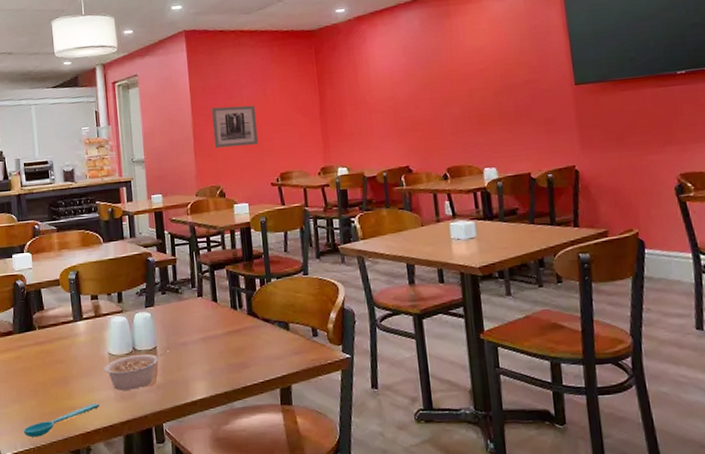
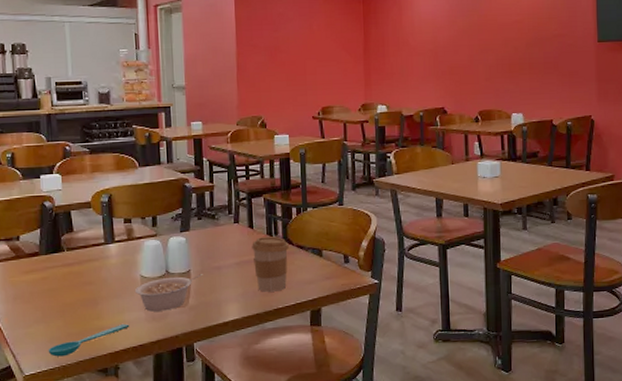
wall art: present [211,105,259,149] -> none [256,38,303,80]
coffee cup: none [216,310,254,369] -> present [252,236,289,292]

